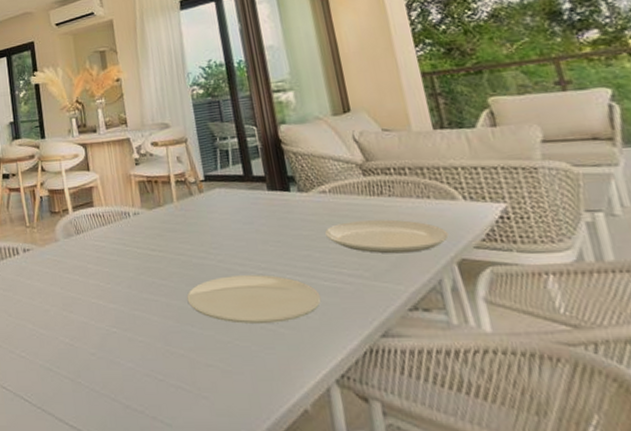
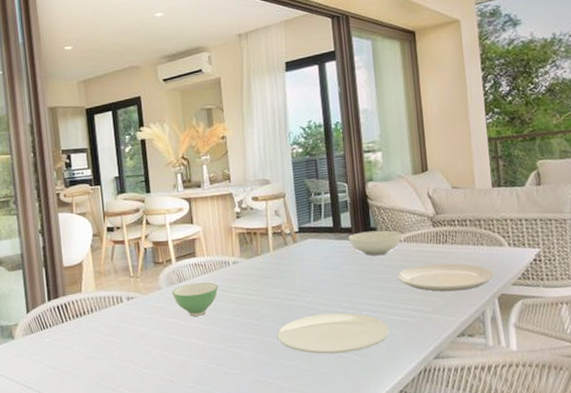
bowl: none [69,235,119,273] -> present [171,282,219,317]
bowl: none [262,179,326,209] -> present [348,230,402,256]

